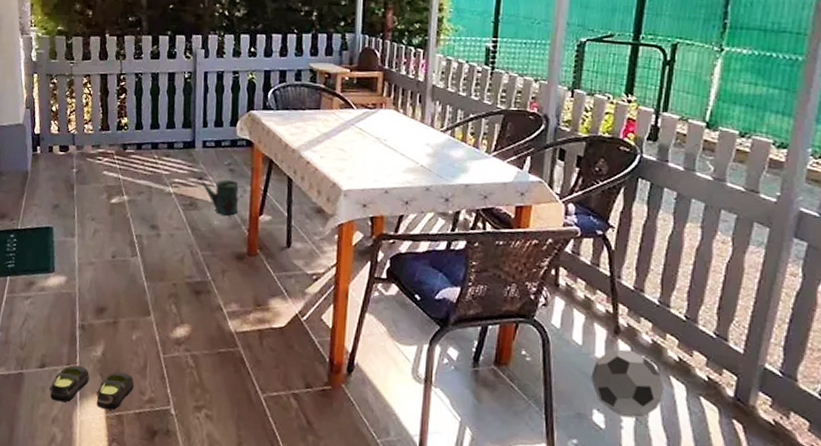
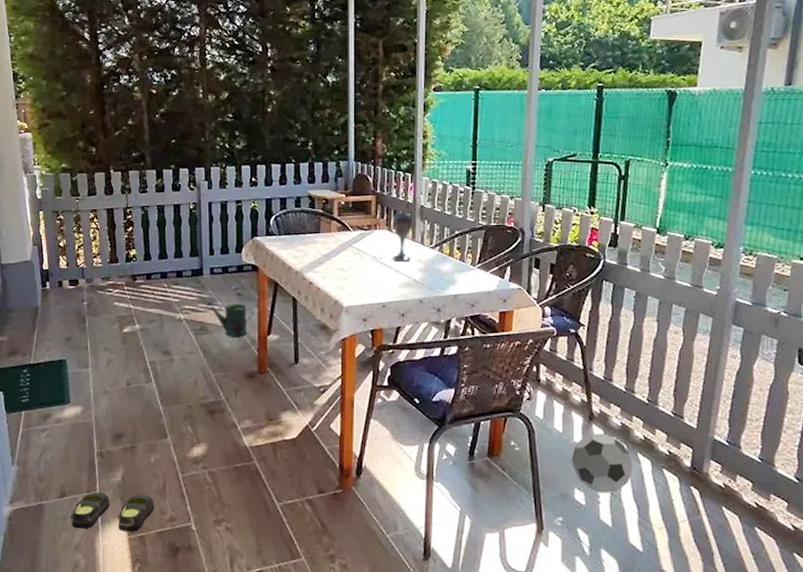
cup: none [398,91,423,145] -> present [392,212,413,262]

